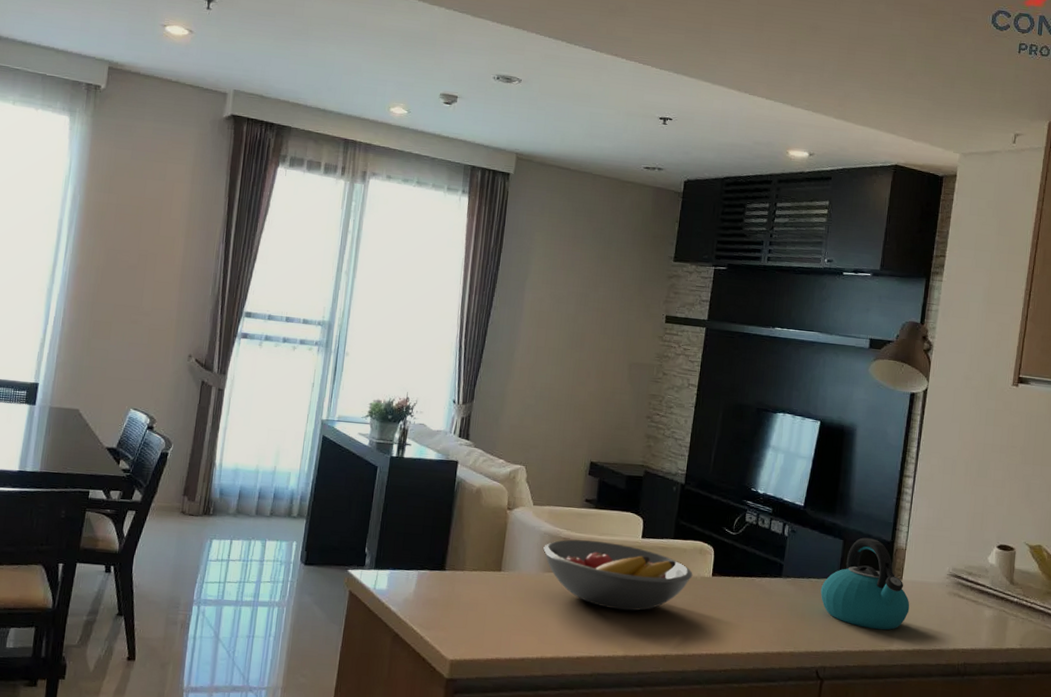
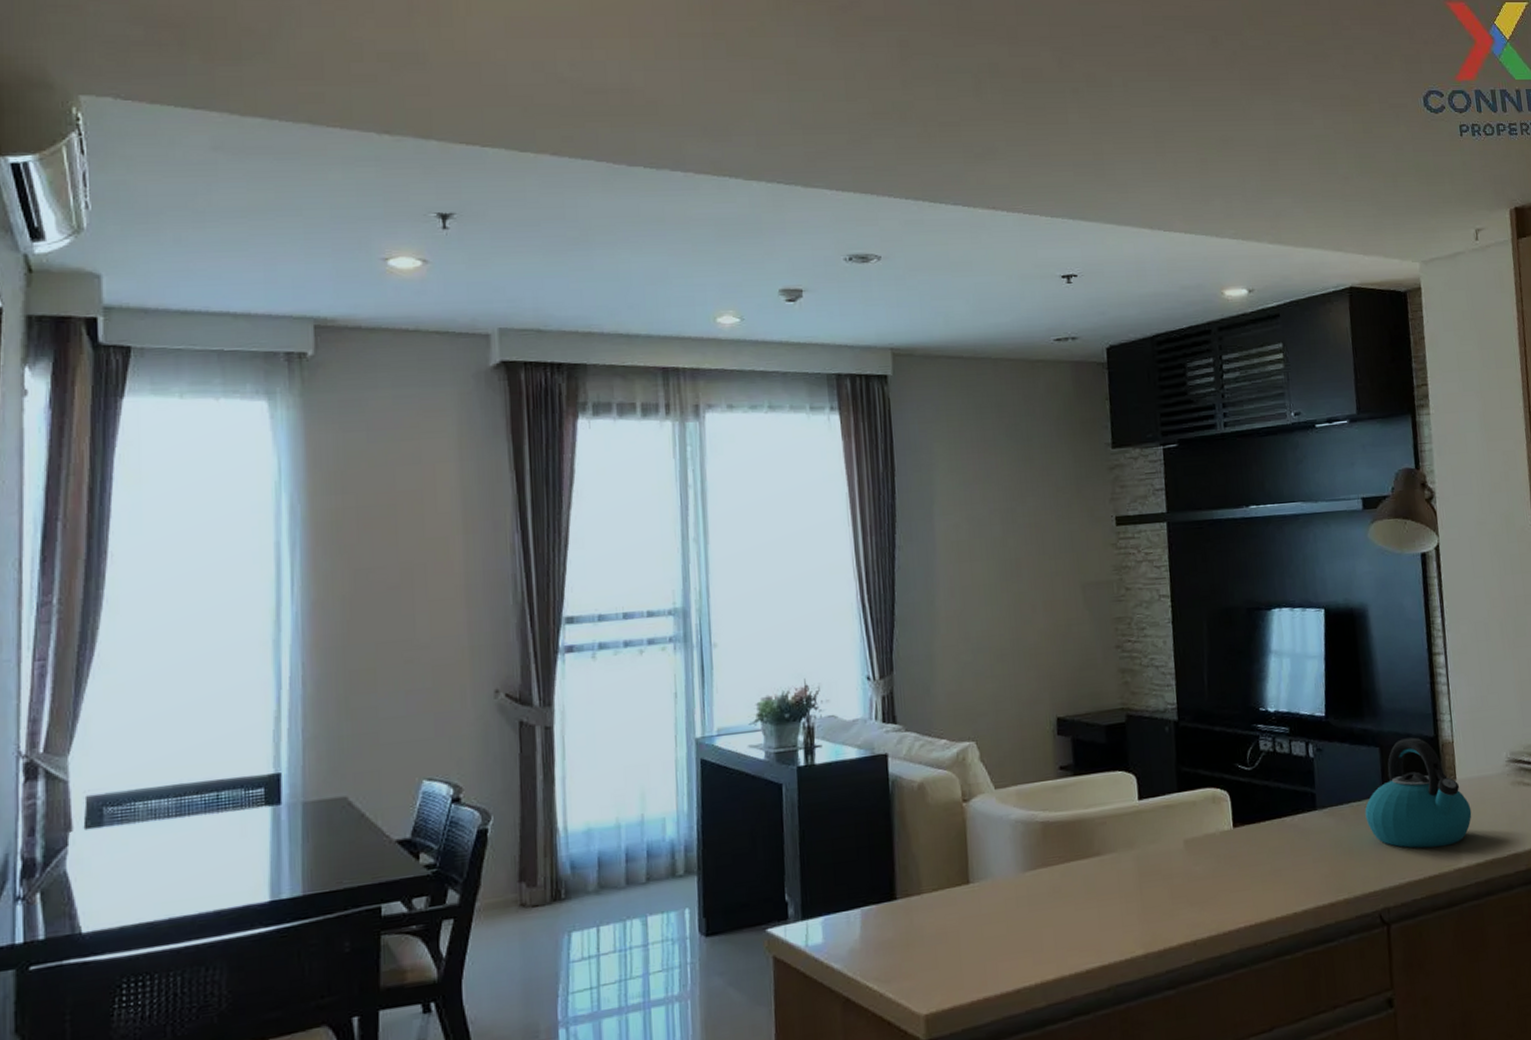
fruit bowl: present [543,539,693,611] -> none [1018,813,1210,899]

